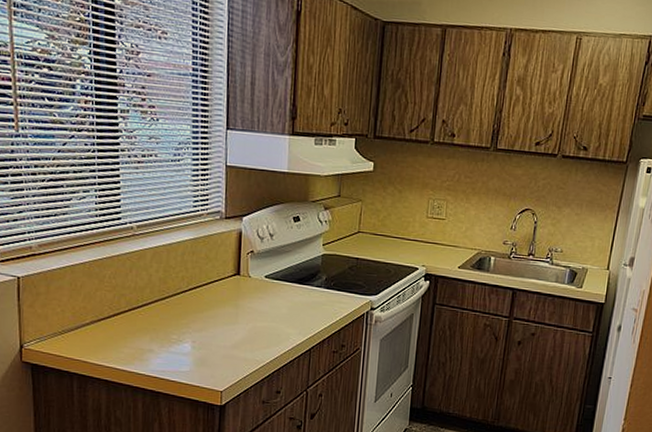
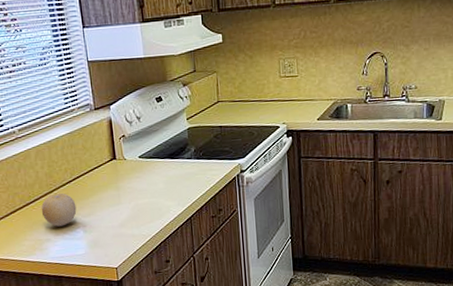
fruit: none [148,302,188,338] -> present [41,193,77,227]

